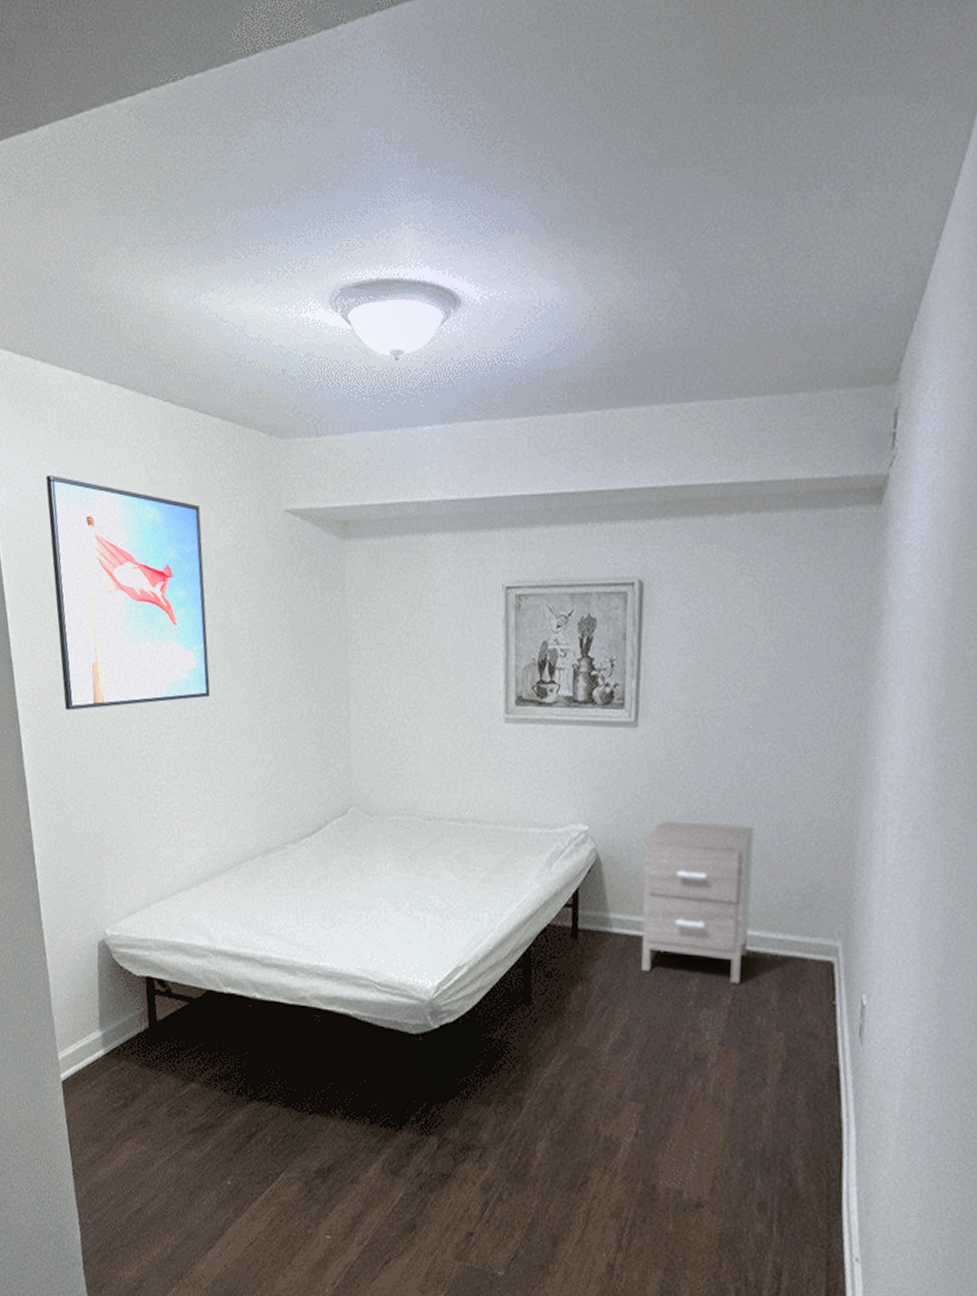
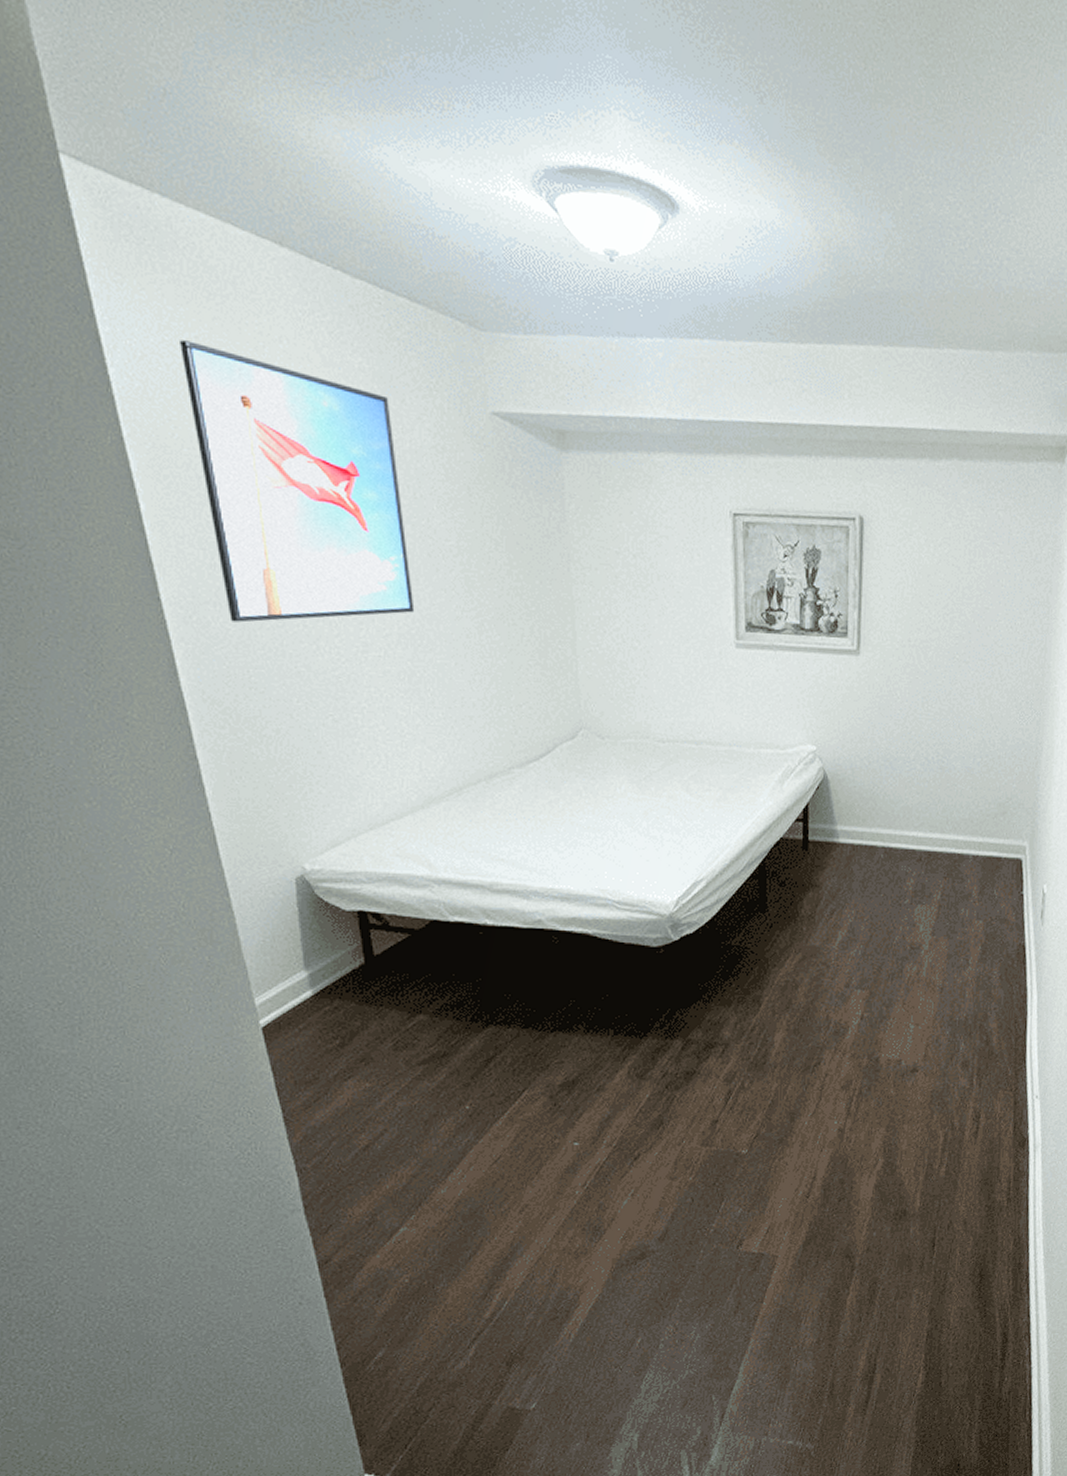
nightstand: present [641,821,754,984] -> none [864,741,960,882]

